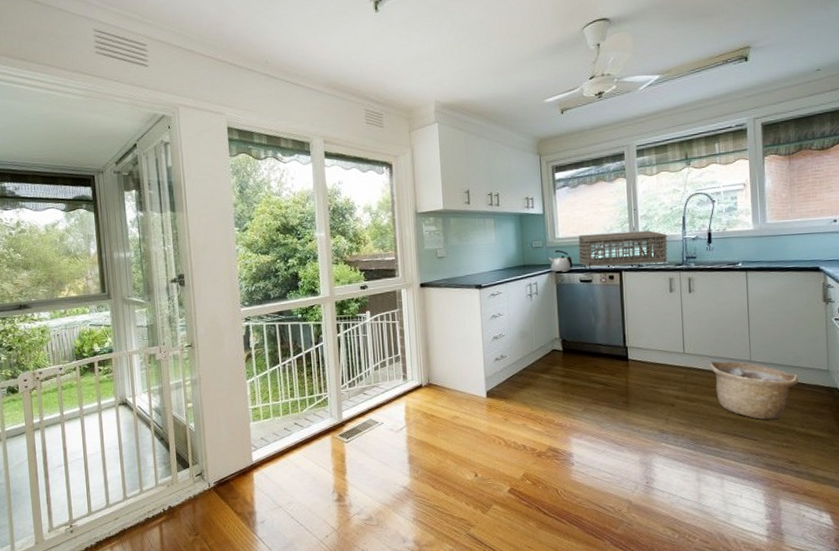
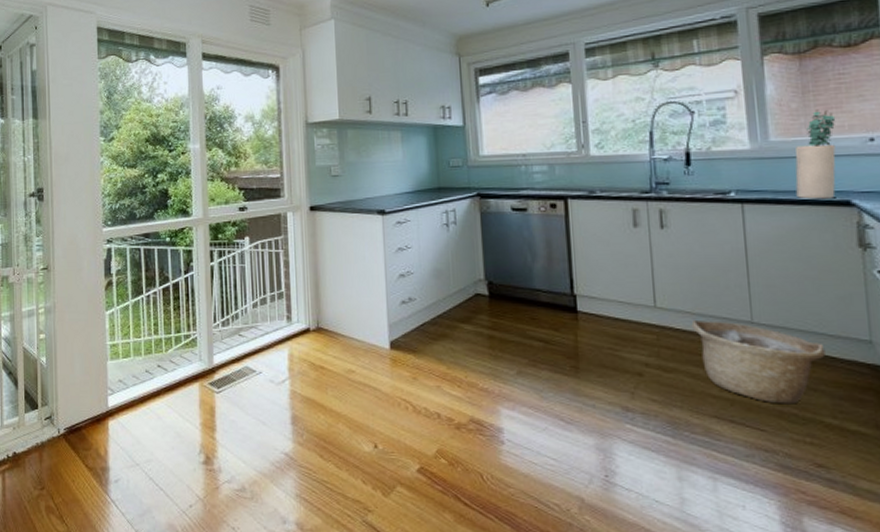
kettle: present [548,249,573,272] -> none [469,169,502,198]
dish rack: present [578,230,668,269] -> none [509,148,630,195]
vase: none [783,198,812,267] -> present [794,109,836,200]

